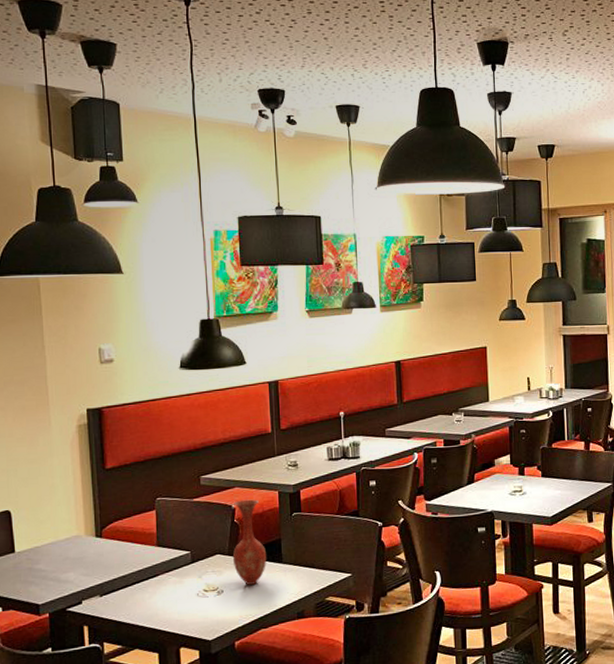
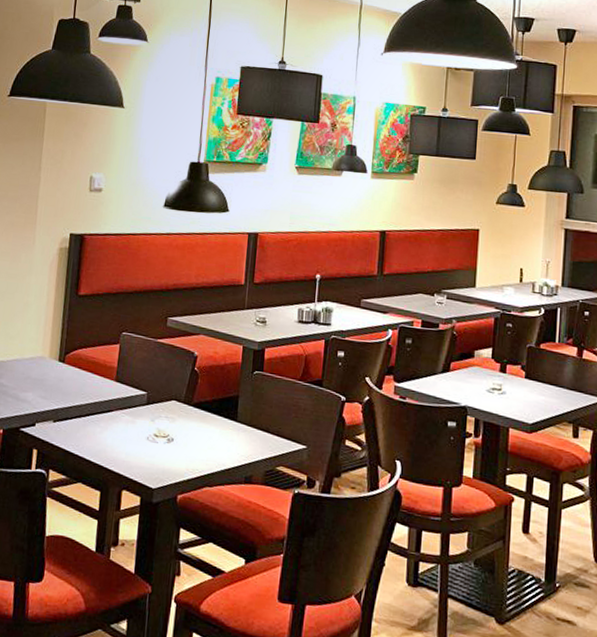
vase: present [232,499,267,585] -> none [187,348,223,439]

